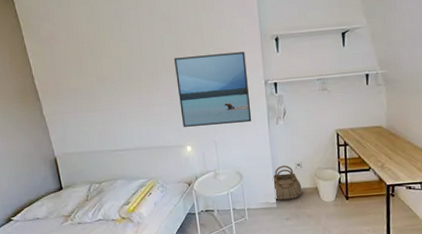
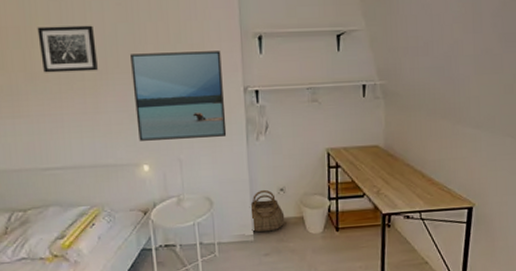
wall art: none [104,37,151,76] -> present [37,25,99,73]

